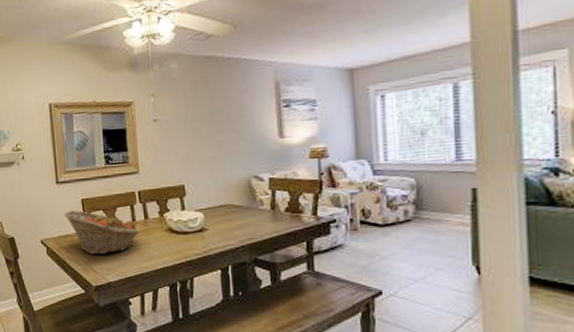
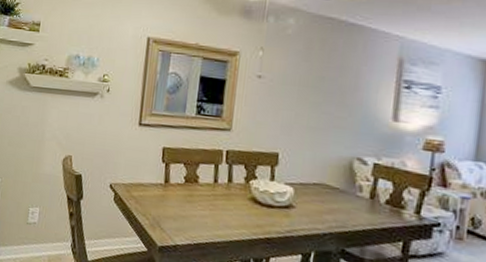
fruit basket: present [64,210,140,254] -> none [141,157,220,214]

